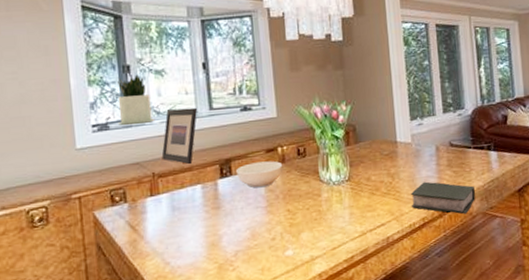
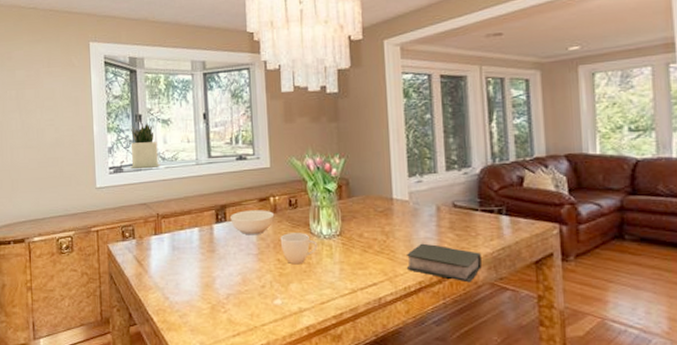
picture frame: present [161,107,198,165] -> none [165,155,198,208]
cup: none [289,181,328,214] -> present [280,233,318,265]

